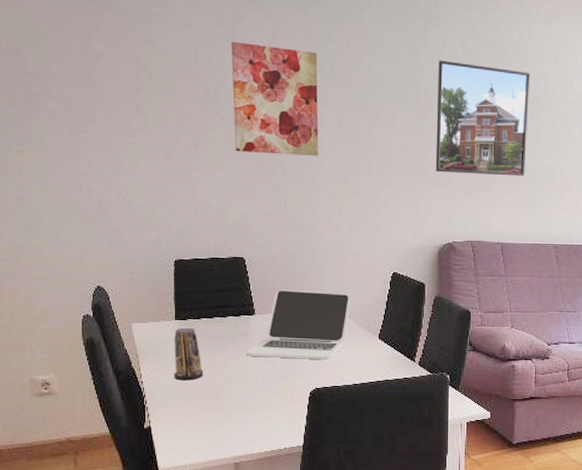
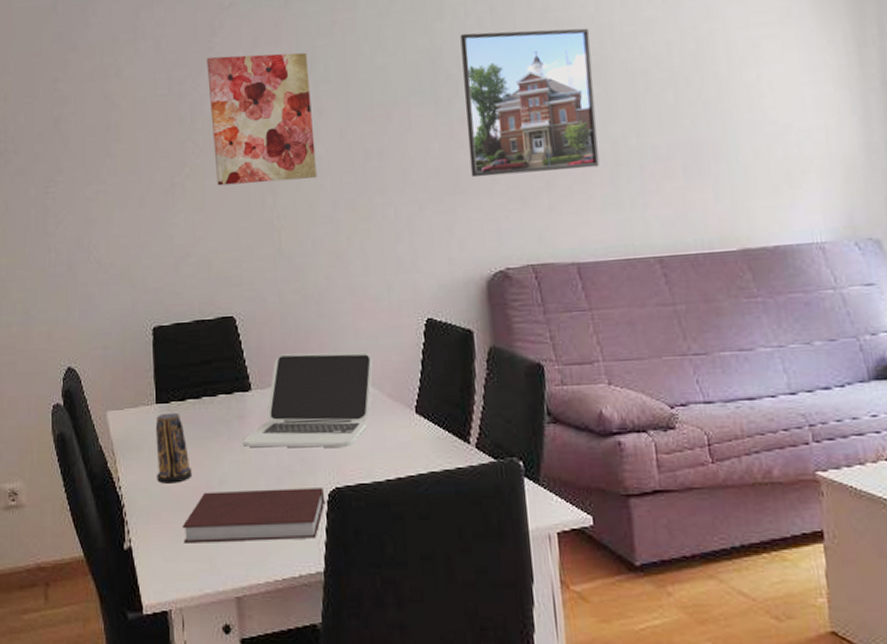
notebook: none [193,387,306,425] -> present [182,488,324,543]

